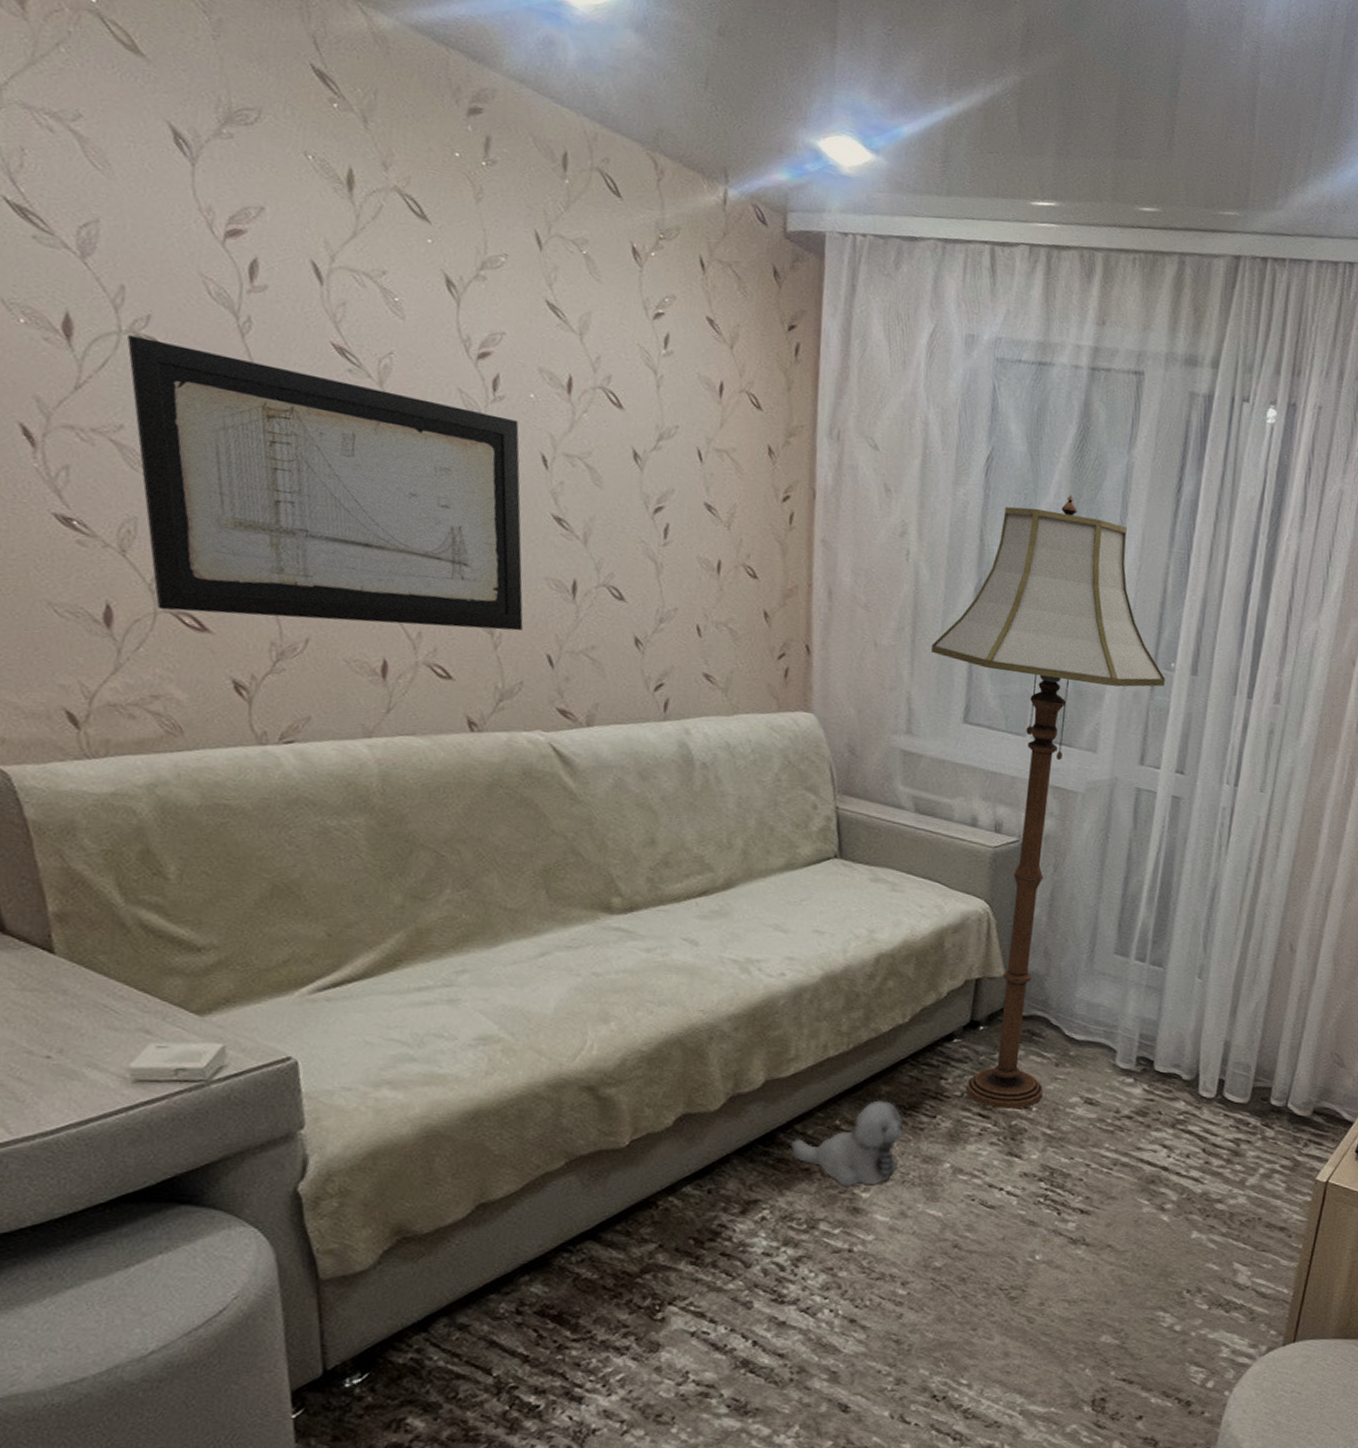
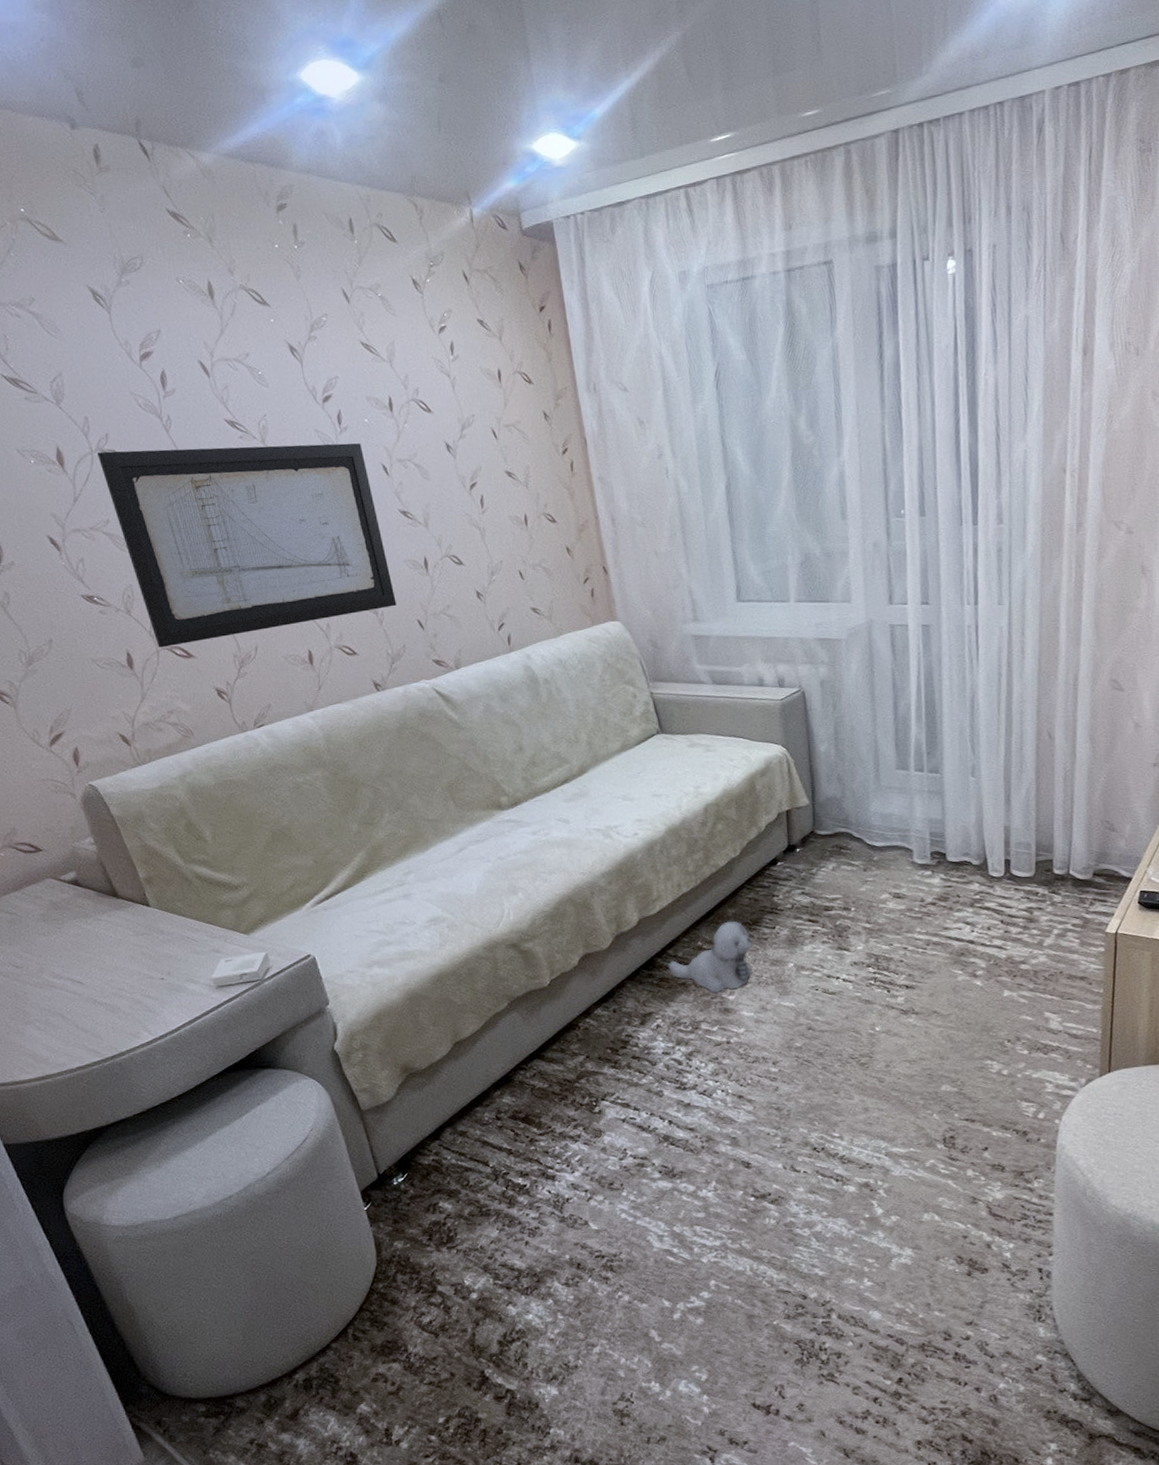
floor lamp: present [930,494,1166,1109] -> none [699,386,899,913]

